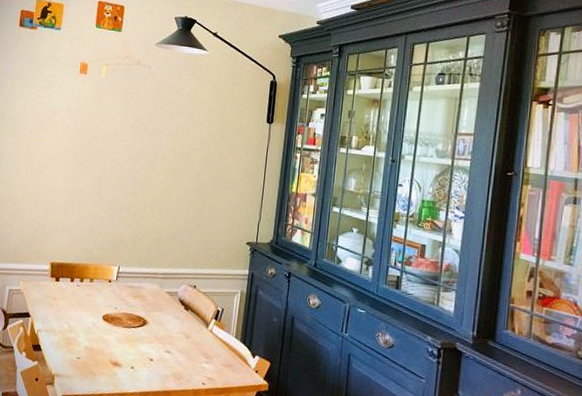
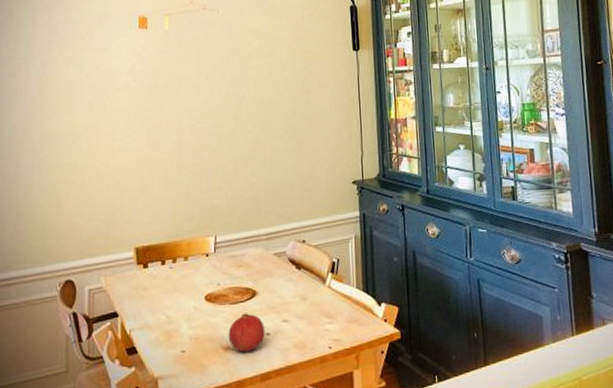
fruit: none [117,337,150,371] -> present [228,313,265,353]

